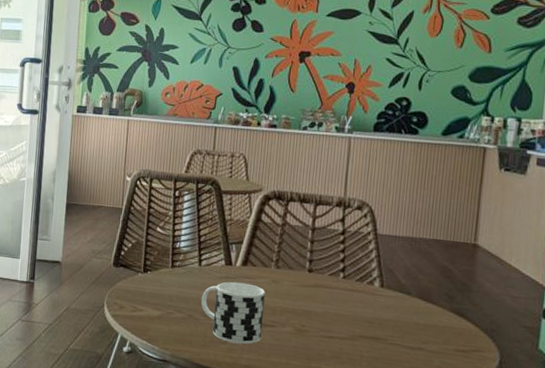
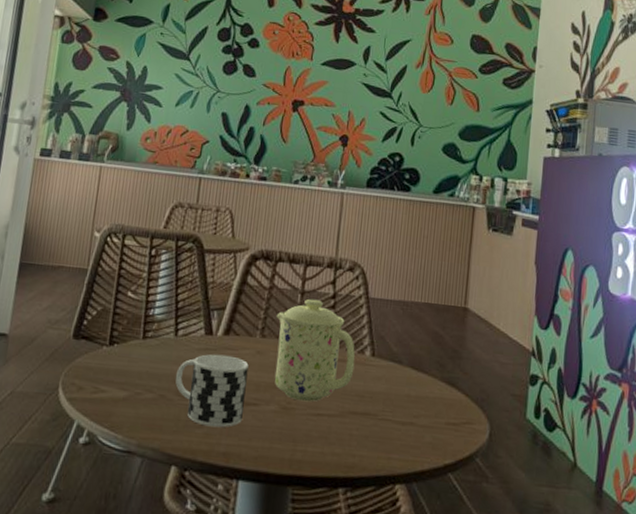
mug: none [289,234,365,326] -> present [274,298,356,402]

